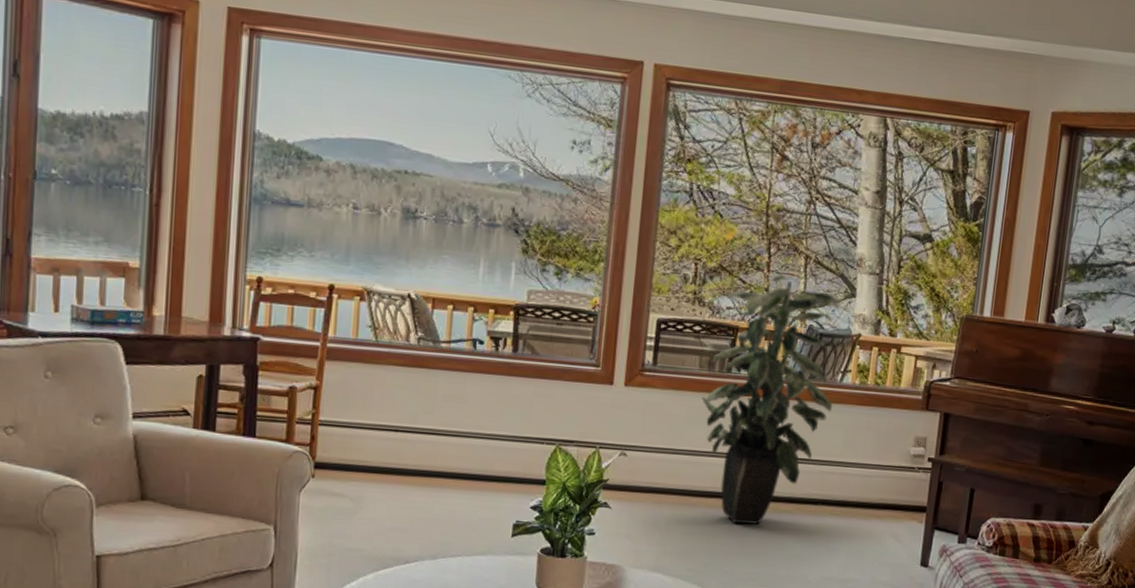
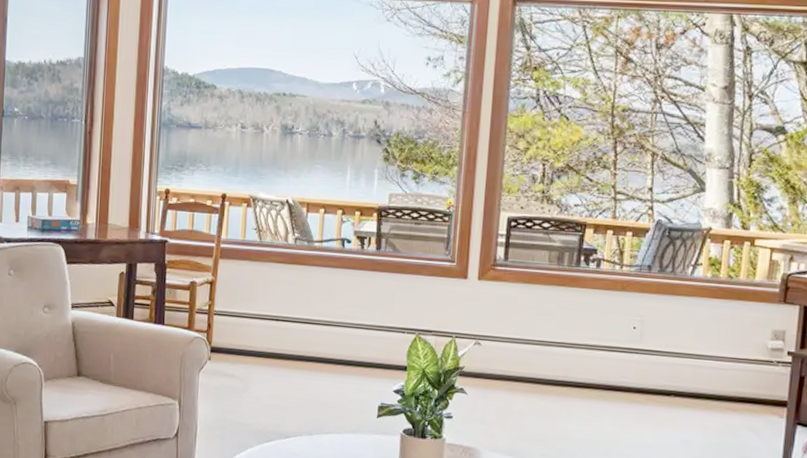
indoor plant: present [701,273,842,524] -> none [551,171,691,414]

